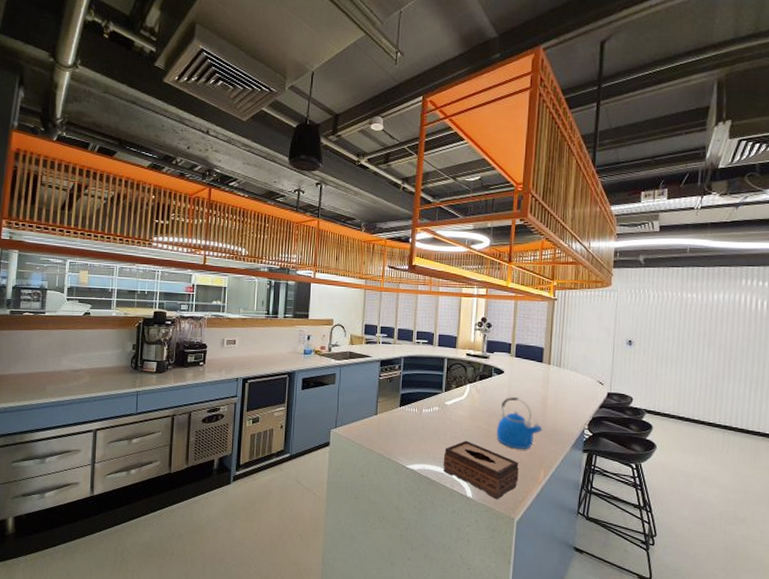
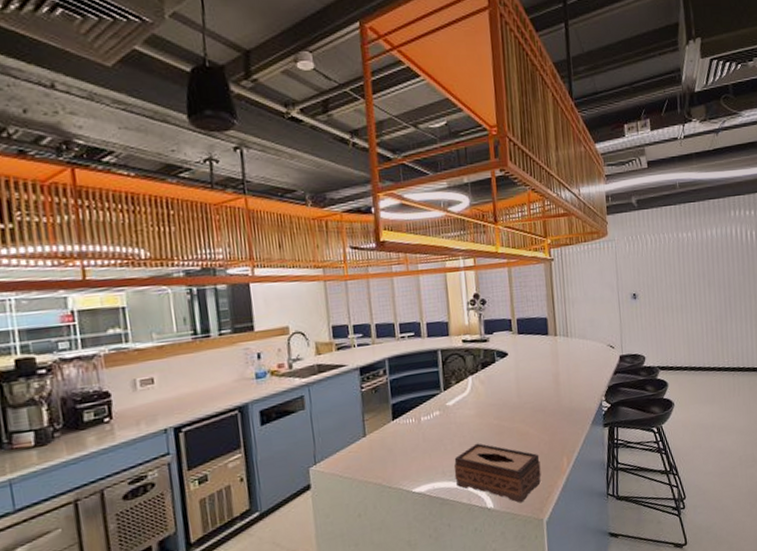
kettle: present [497,397,542,449] -> none [509,380,558,440]

